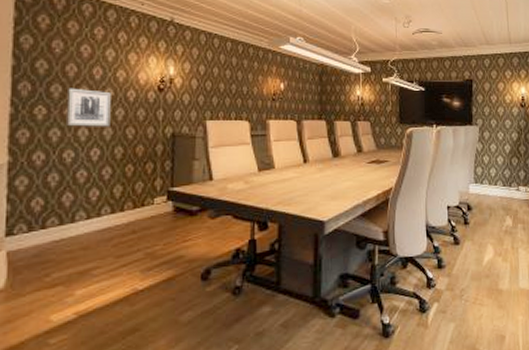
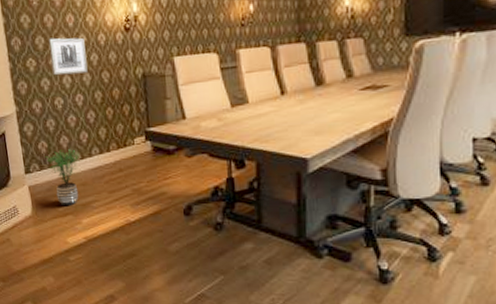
potted plant: none [38,208,89,276] -> present [45,149,84,207]

